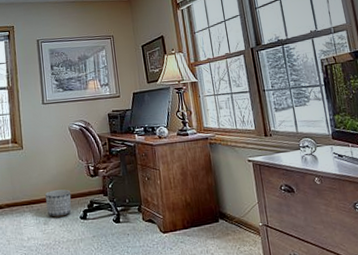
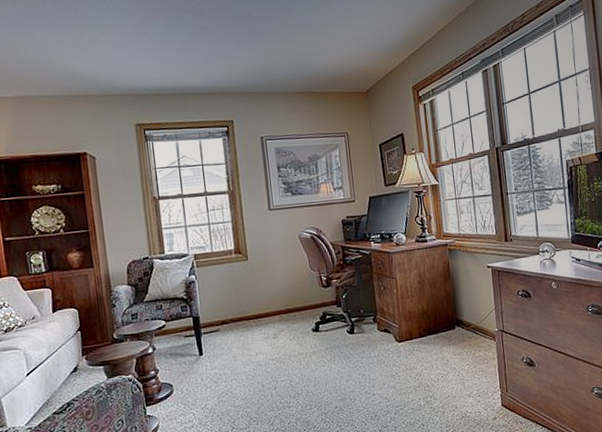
planter: present [44,189,72,217] -> none [273,301,303,331]

